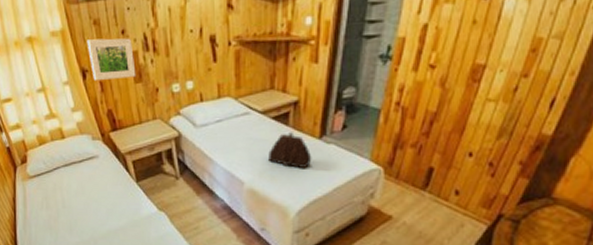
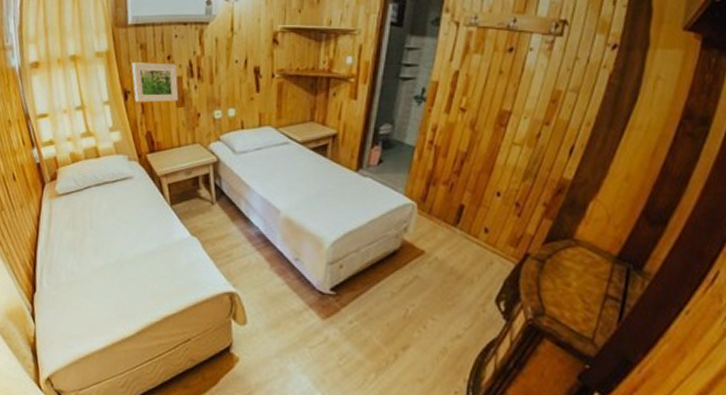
handbag: present [268,132,312,168] -> none [306,164,349,199]

